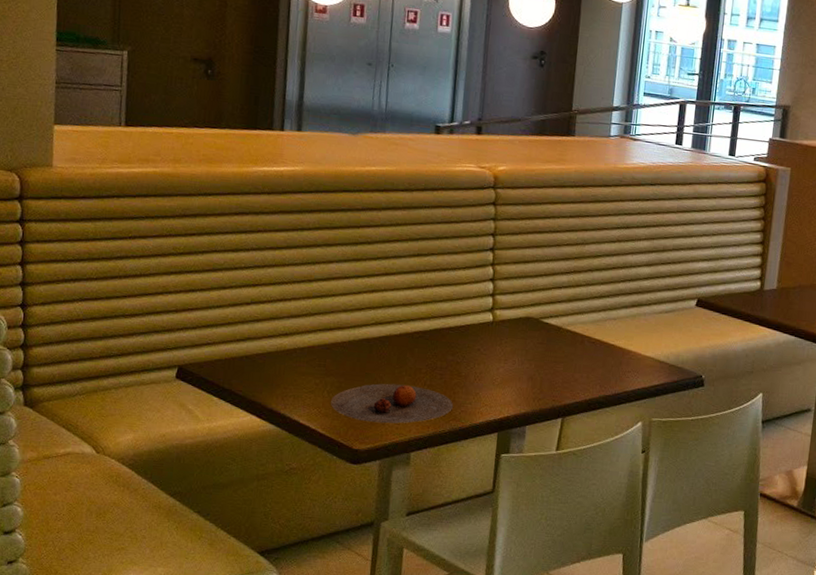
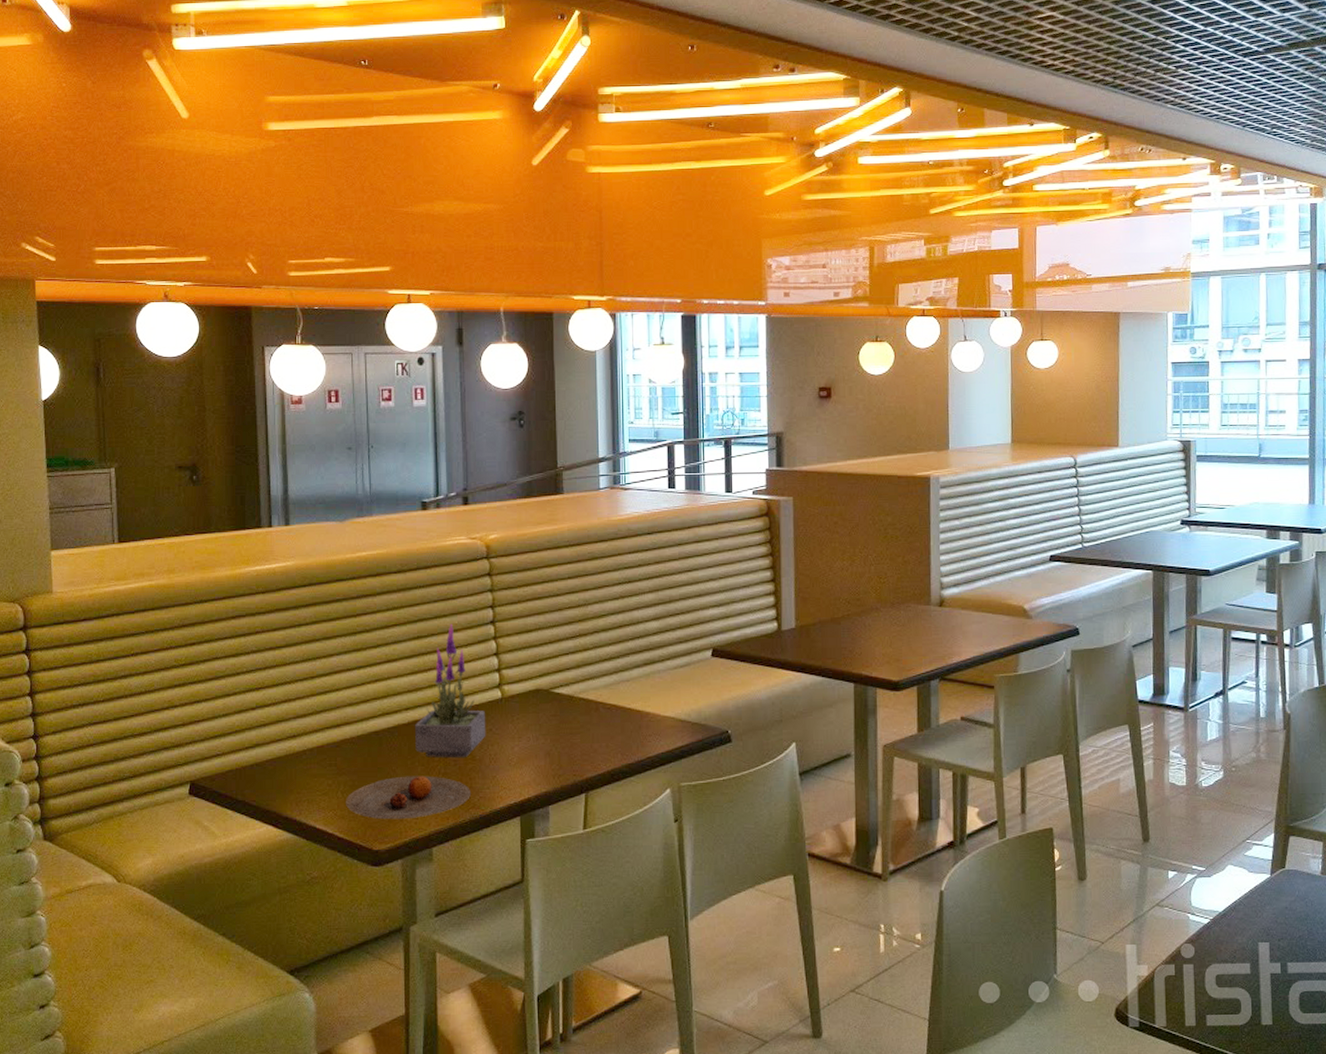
potted plant: none [404,245,475,373] -> present [414,623,486,758]

